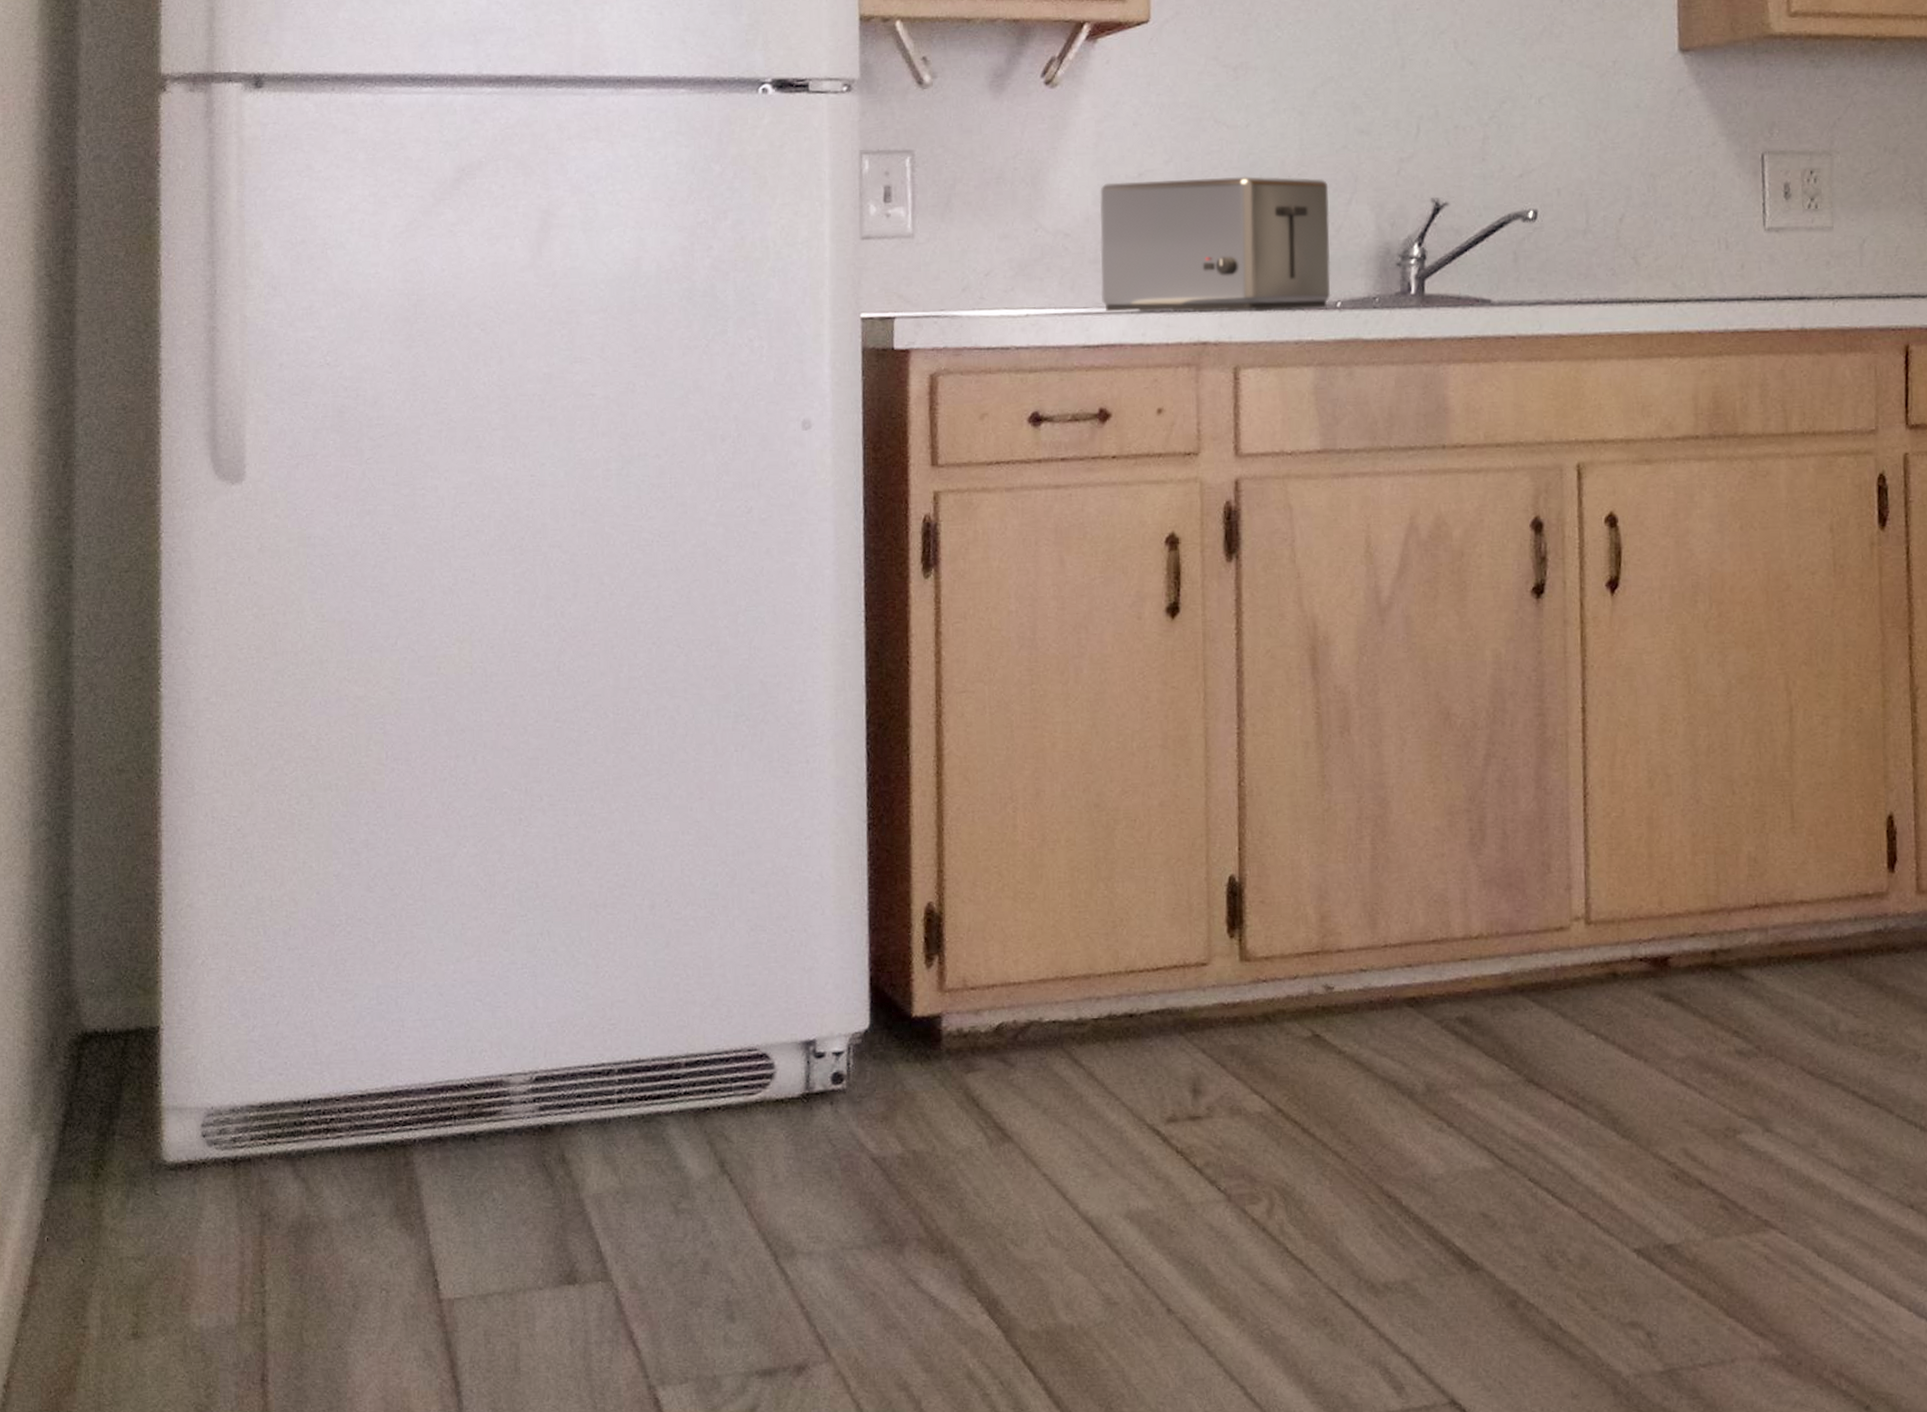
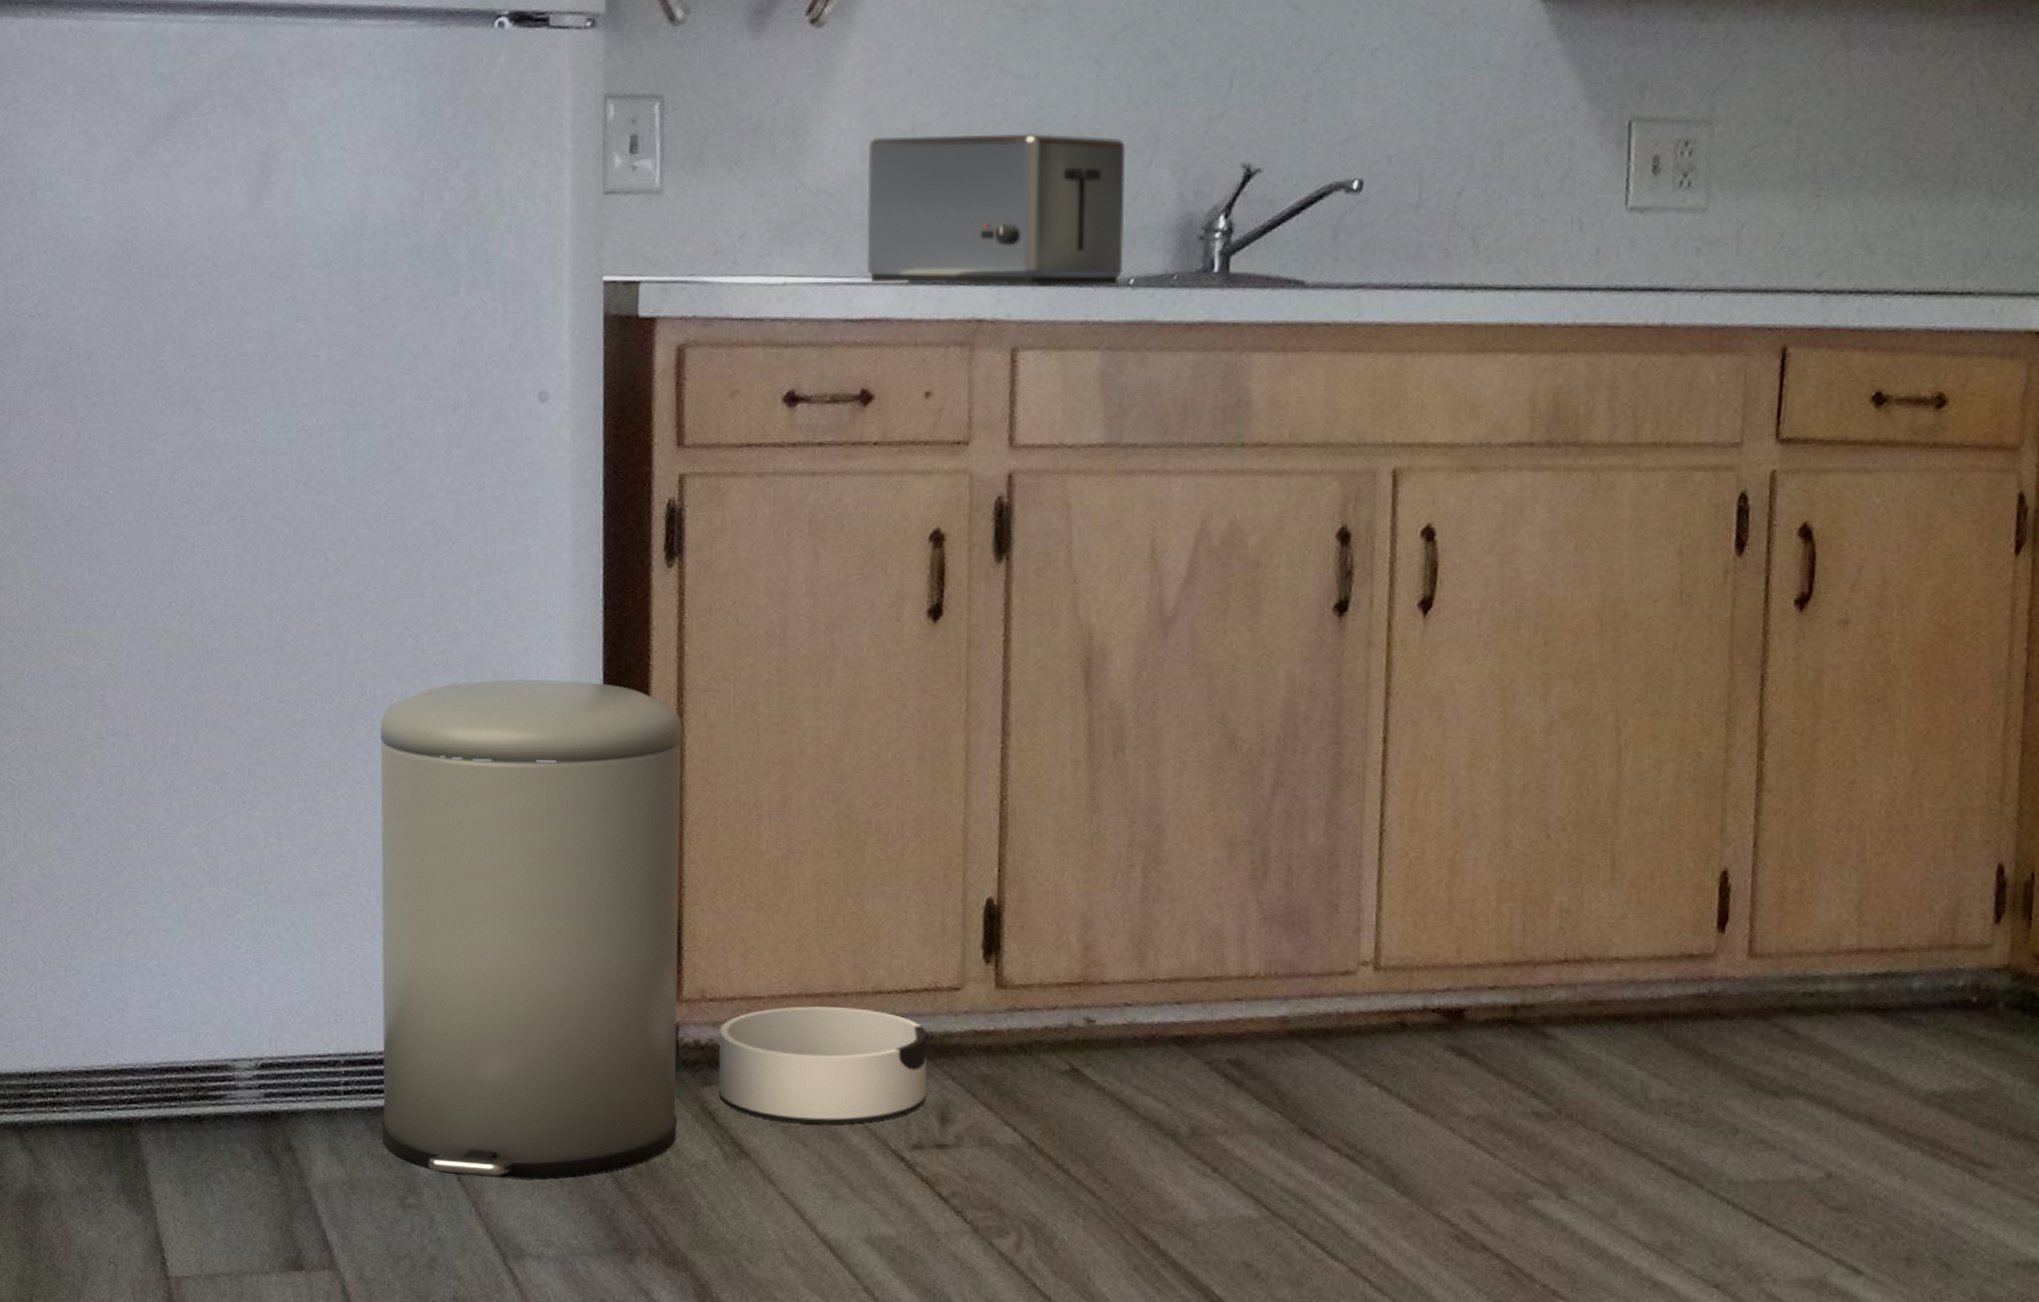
pedal bin: none [653,688,943,1177] -> present [380,680,682,1179]
pet bowl: none [981,988,1179,1103] -> present [719,1006,928,1124]

